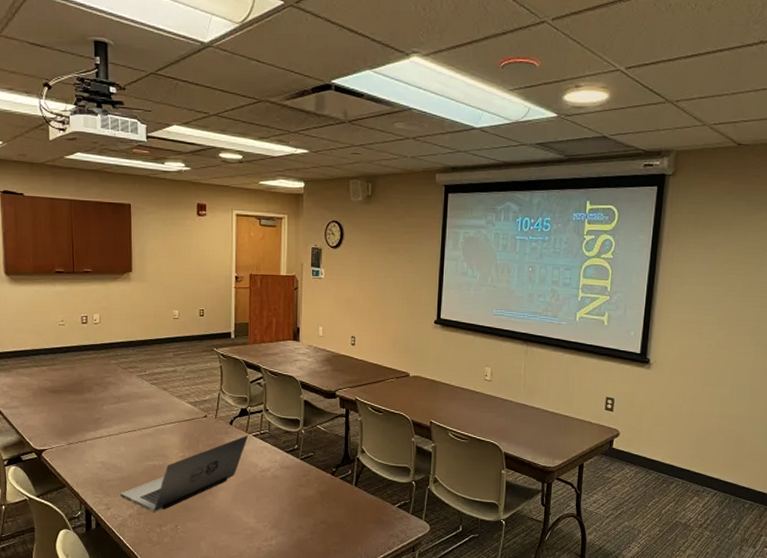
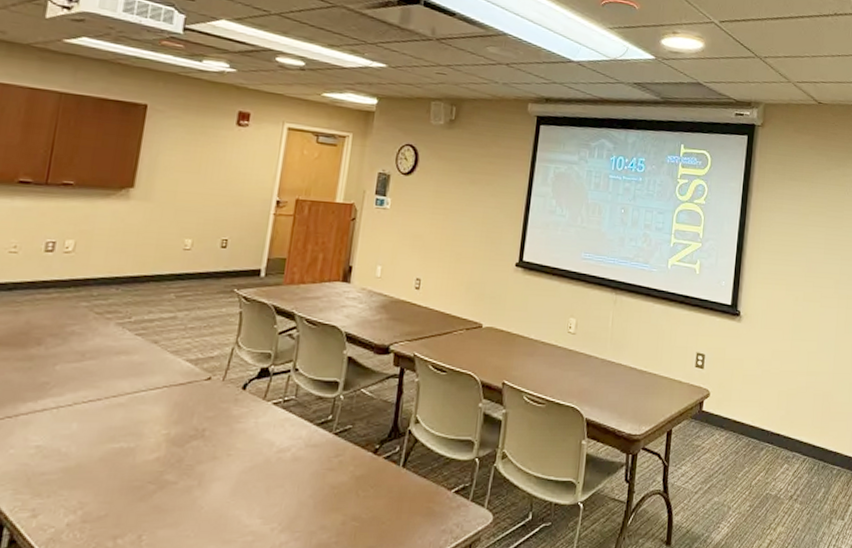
laptop: present [120,435,249,512] -> none [58,403,267,517]

